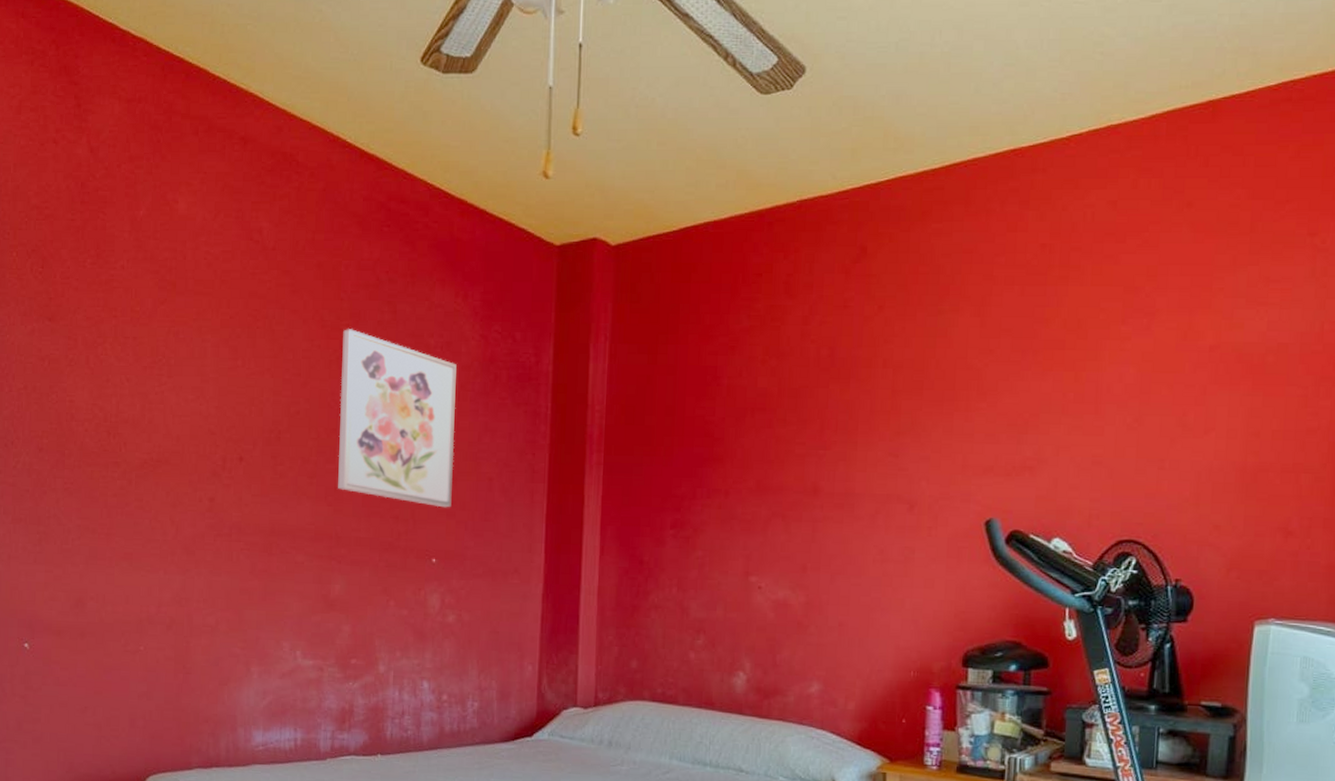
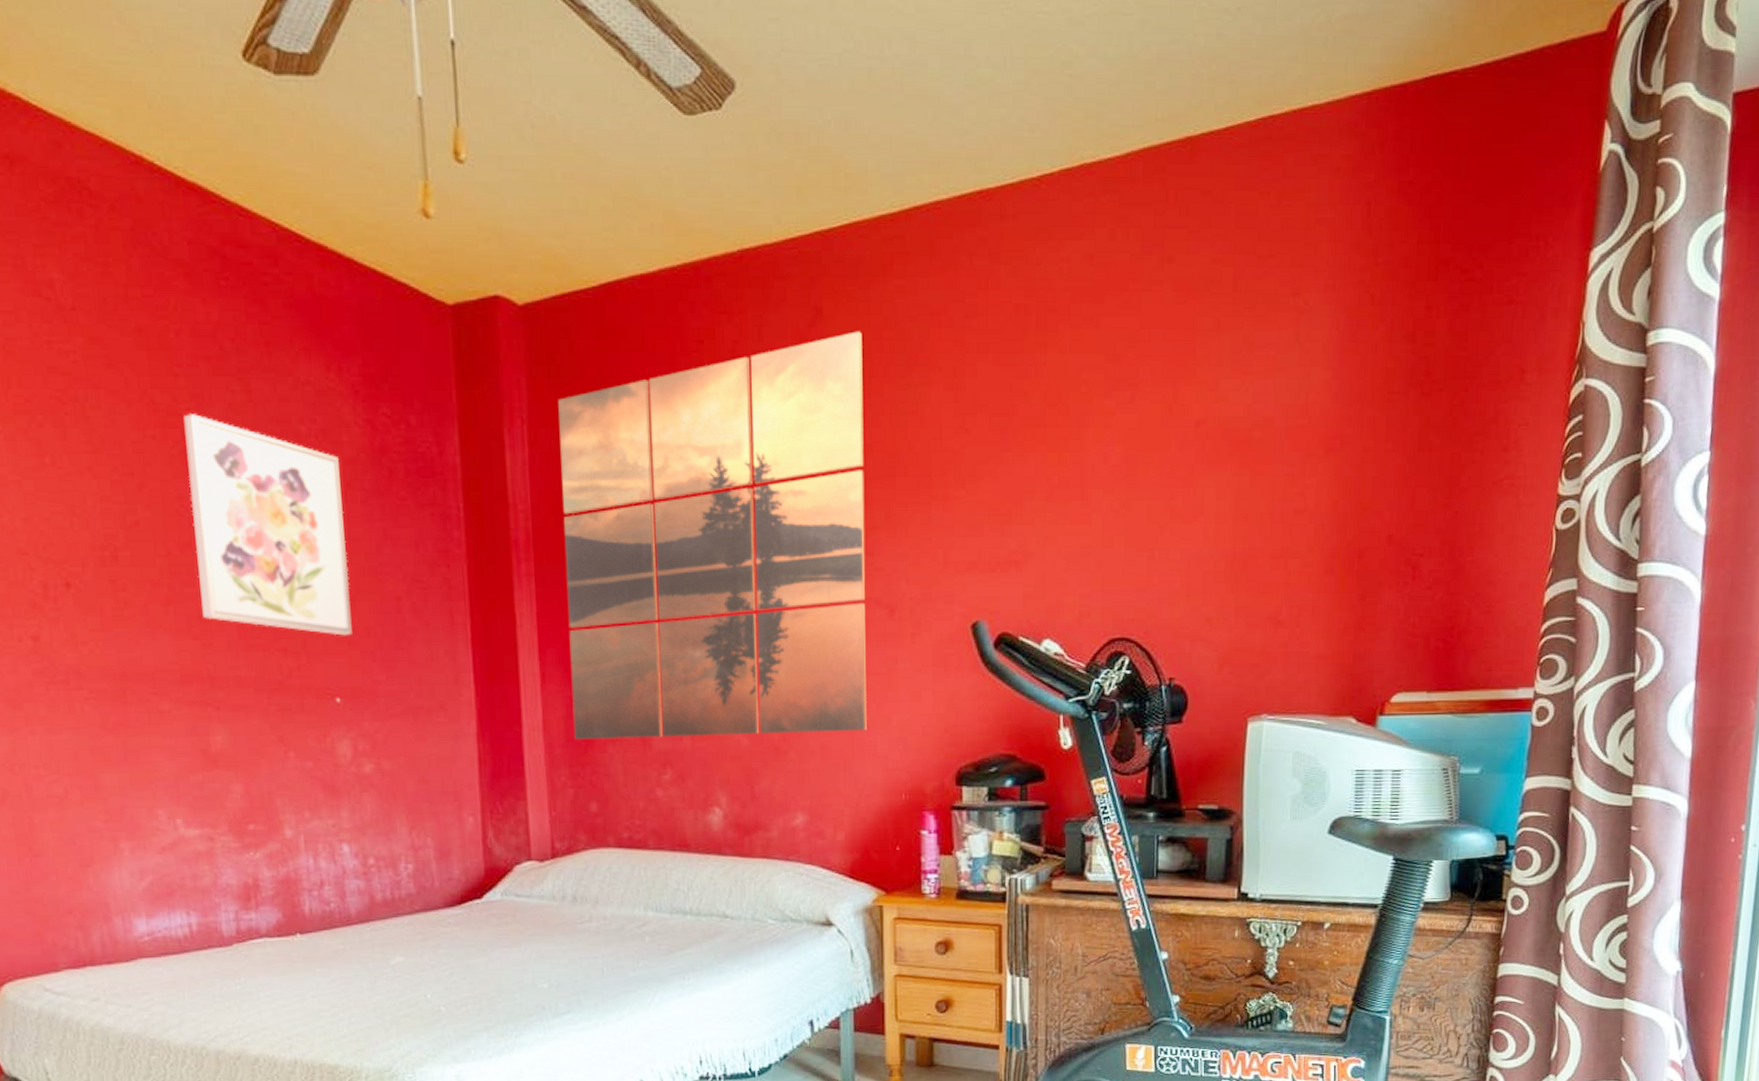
wall art: none [623,266,900,612] -> present [558,331,867,739]

